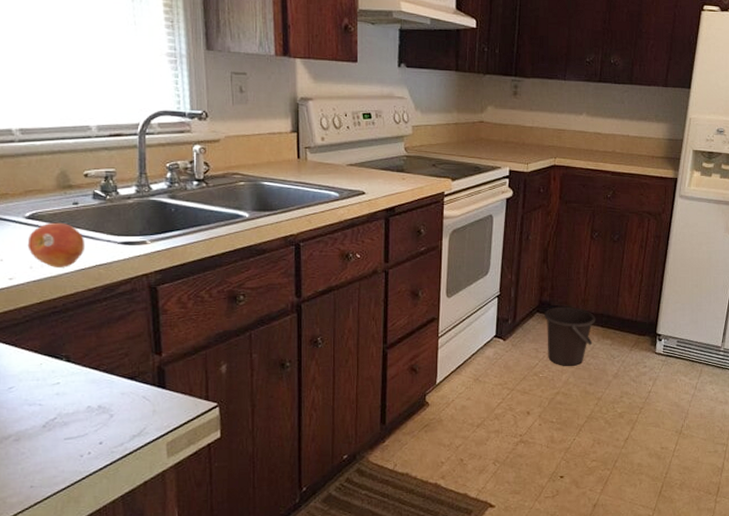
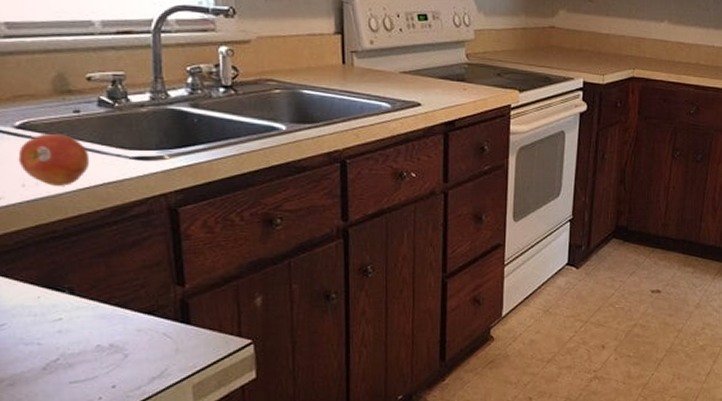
bucket: present [544,306,596,366] -> none [621,231,677,296]

